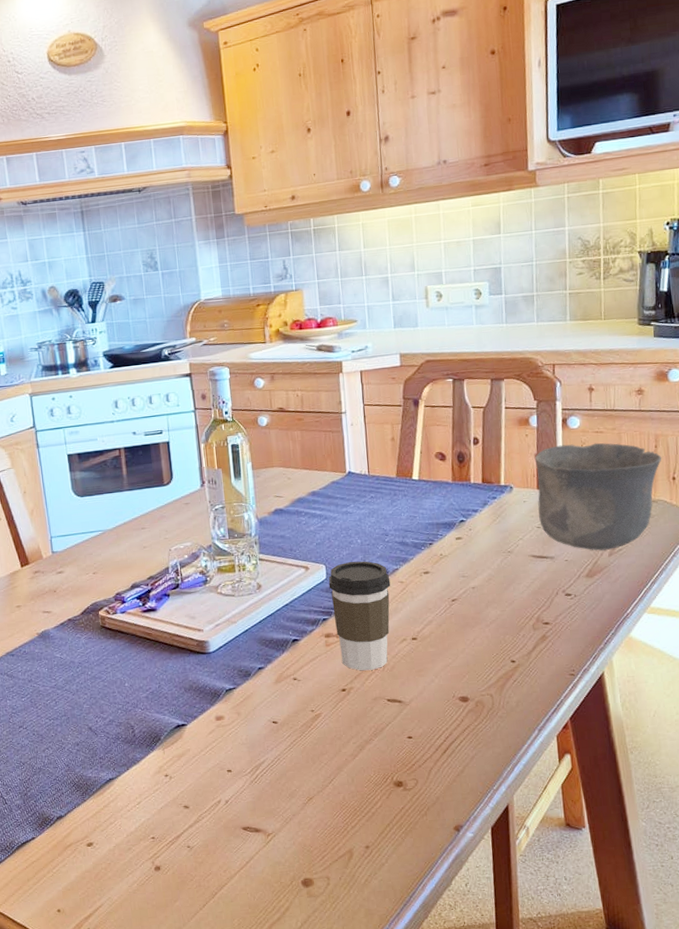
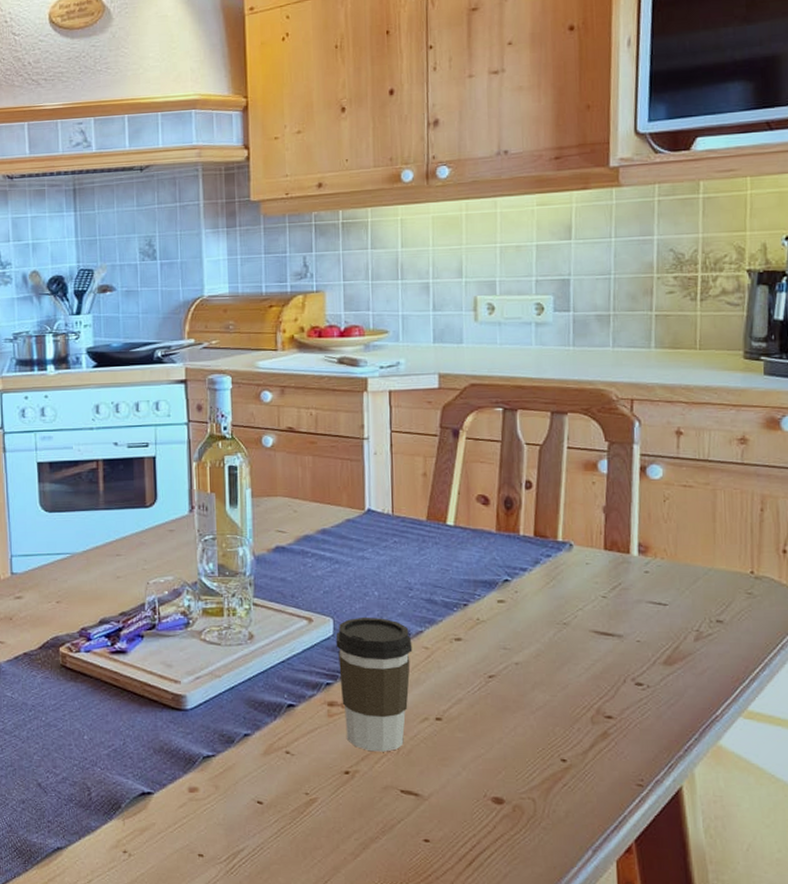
cup: present [534,442,662,551] -> none [602,498,770,633]

